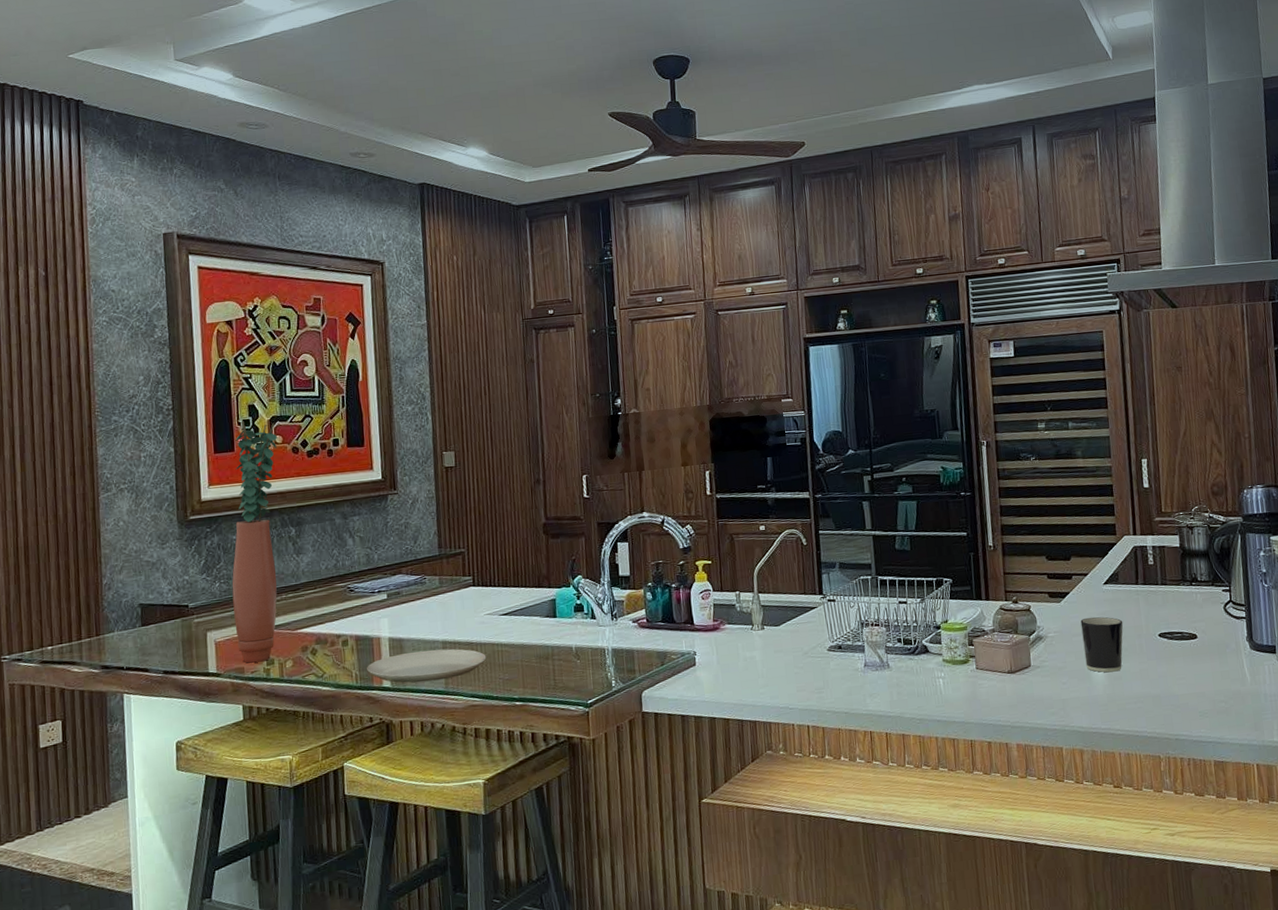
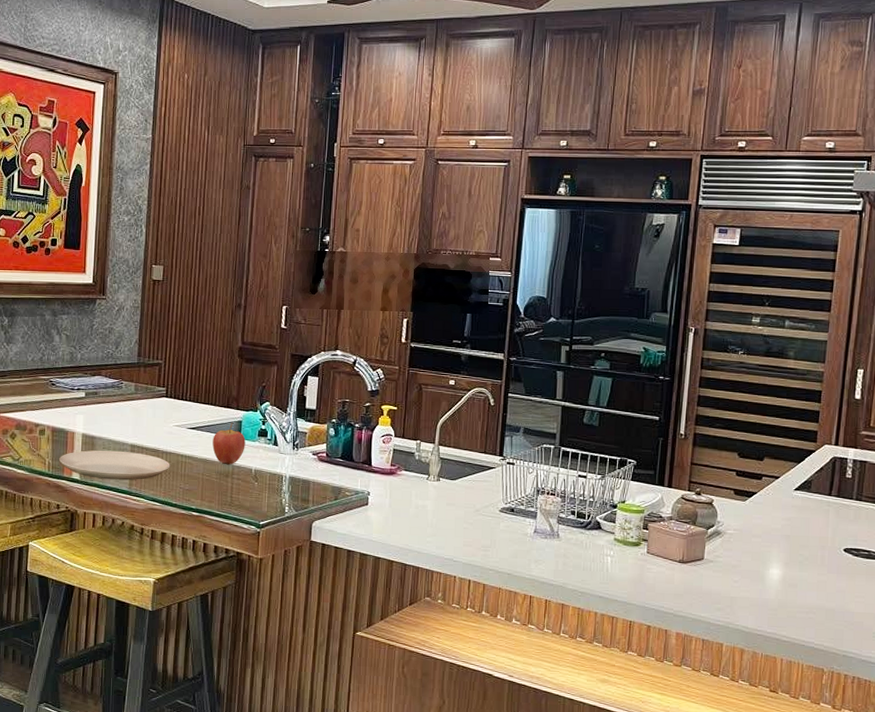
fruit: none [527,601,563,647] -> present [212,422,246,465]
mug: present [1080,616,1124,673] -> none [761,520,808,579]

